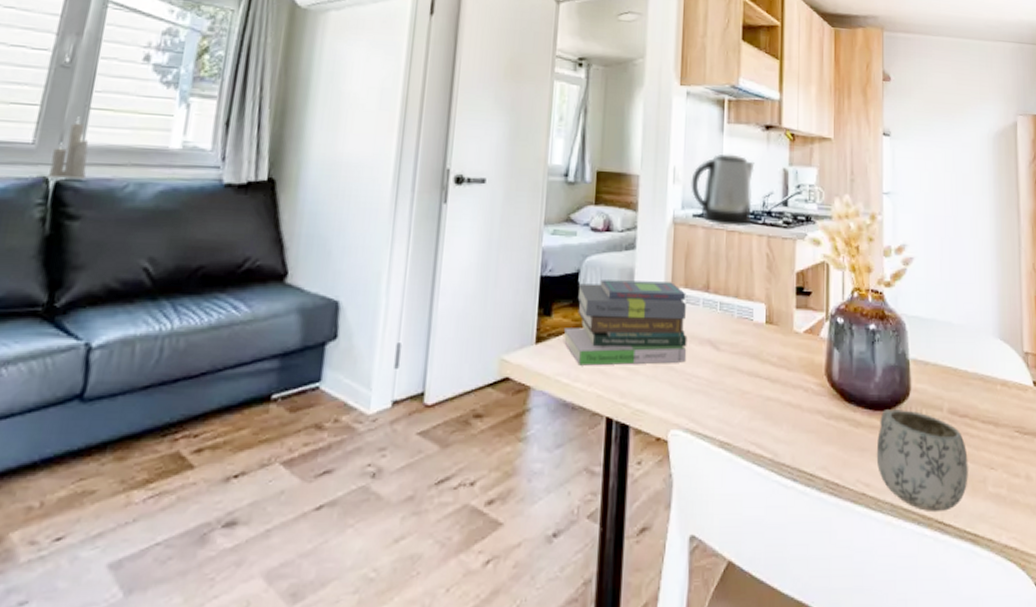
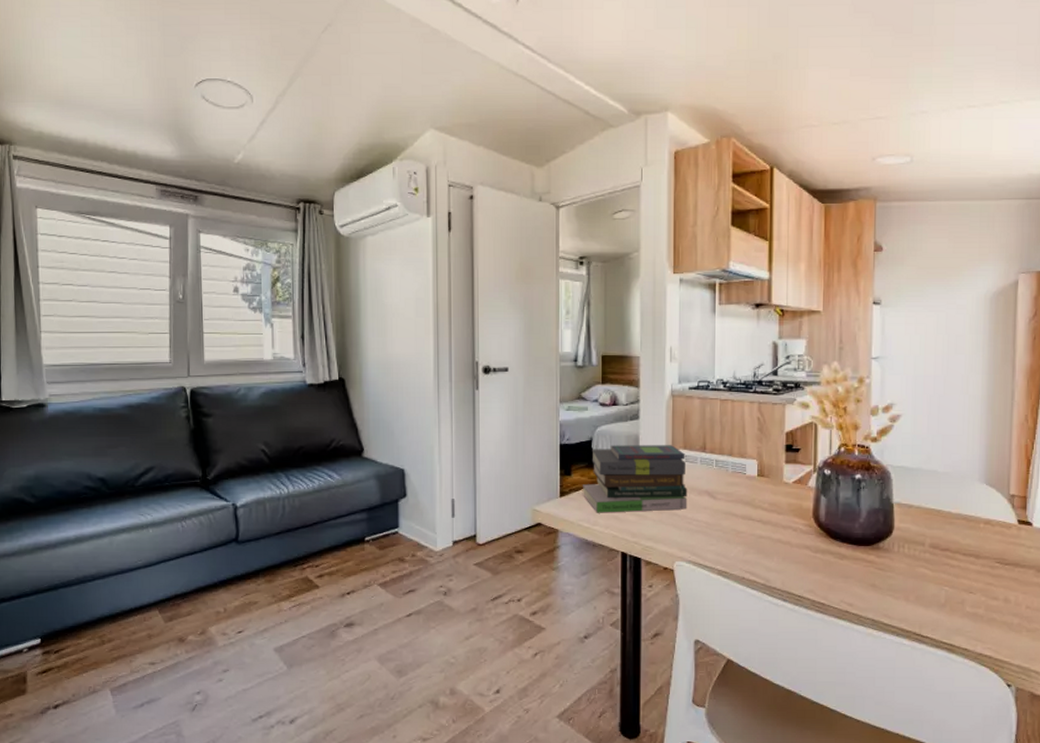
candle: present [47,117,89,180] -> none [184,340,210,388]
kettle: present [691,153,755,227] -> none [686,332,745,396]
mug: present [876,410,968,513] -> none [859,545,947,627]

